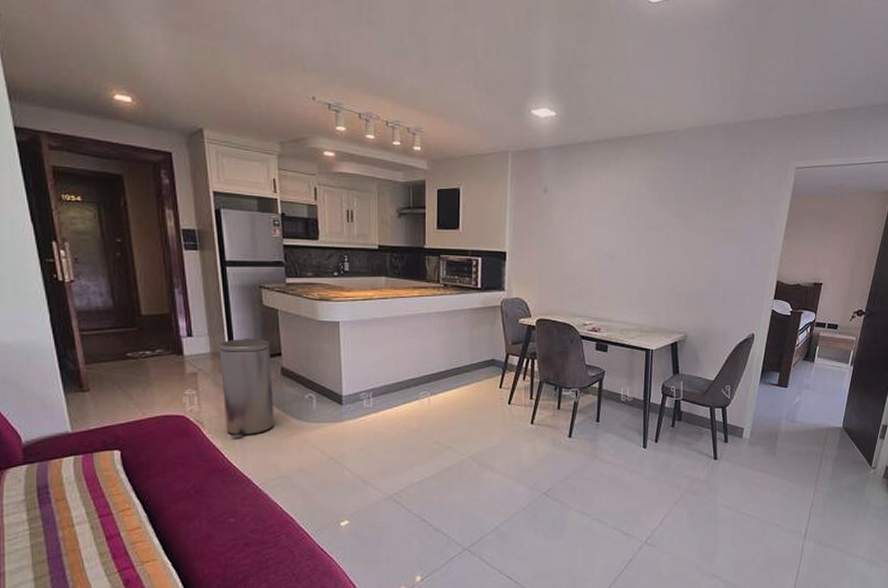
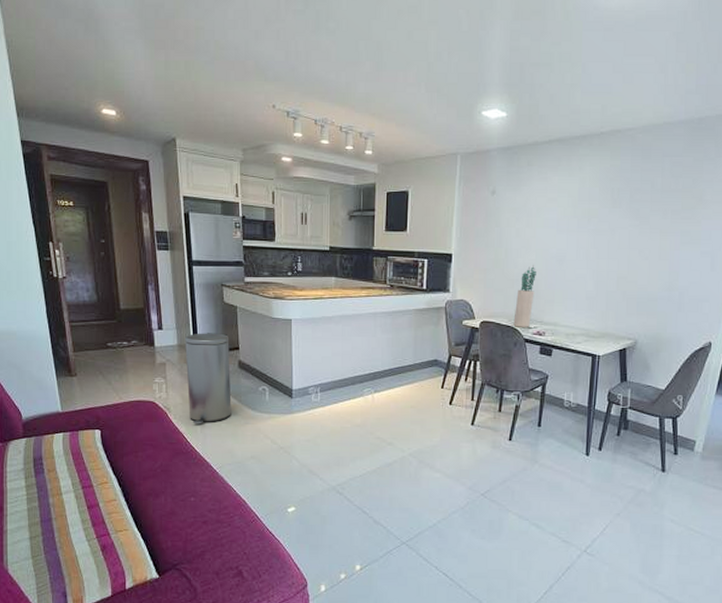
vase: none [569,262,590,325] -> present [513,265,536,329]

